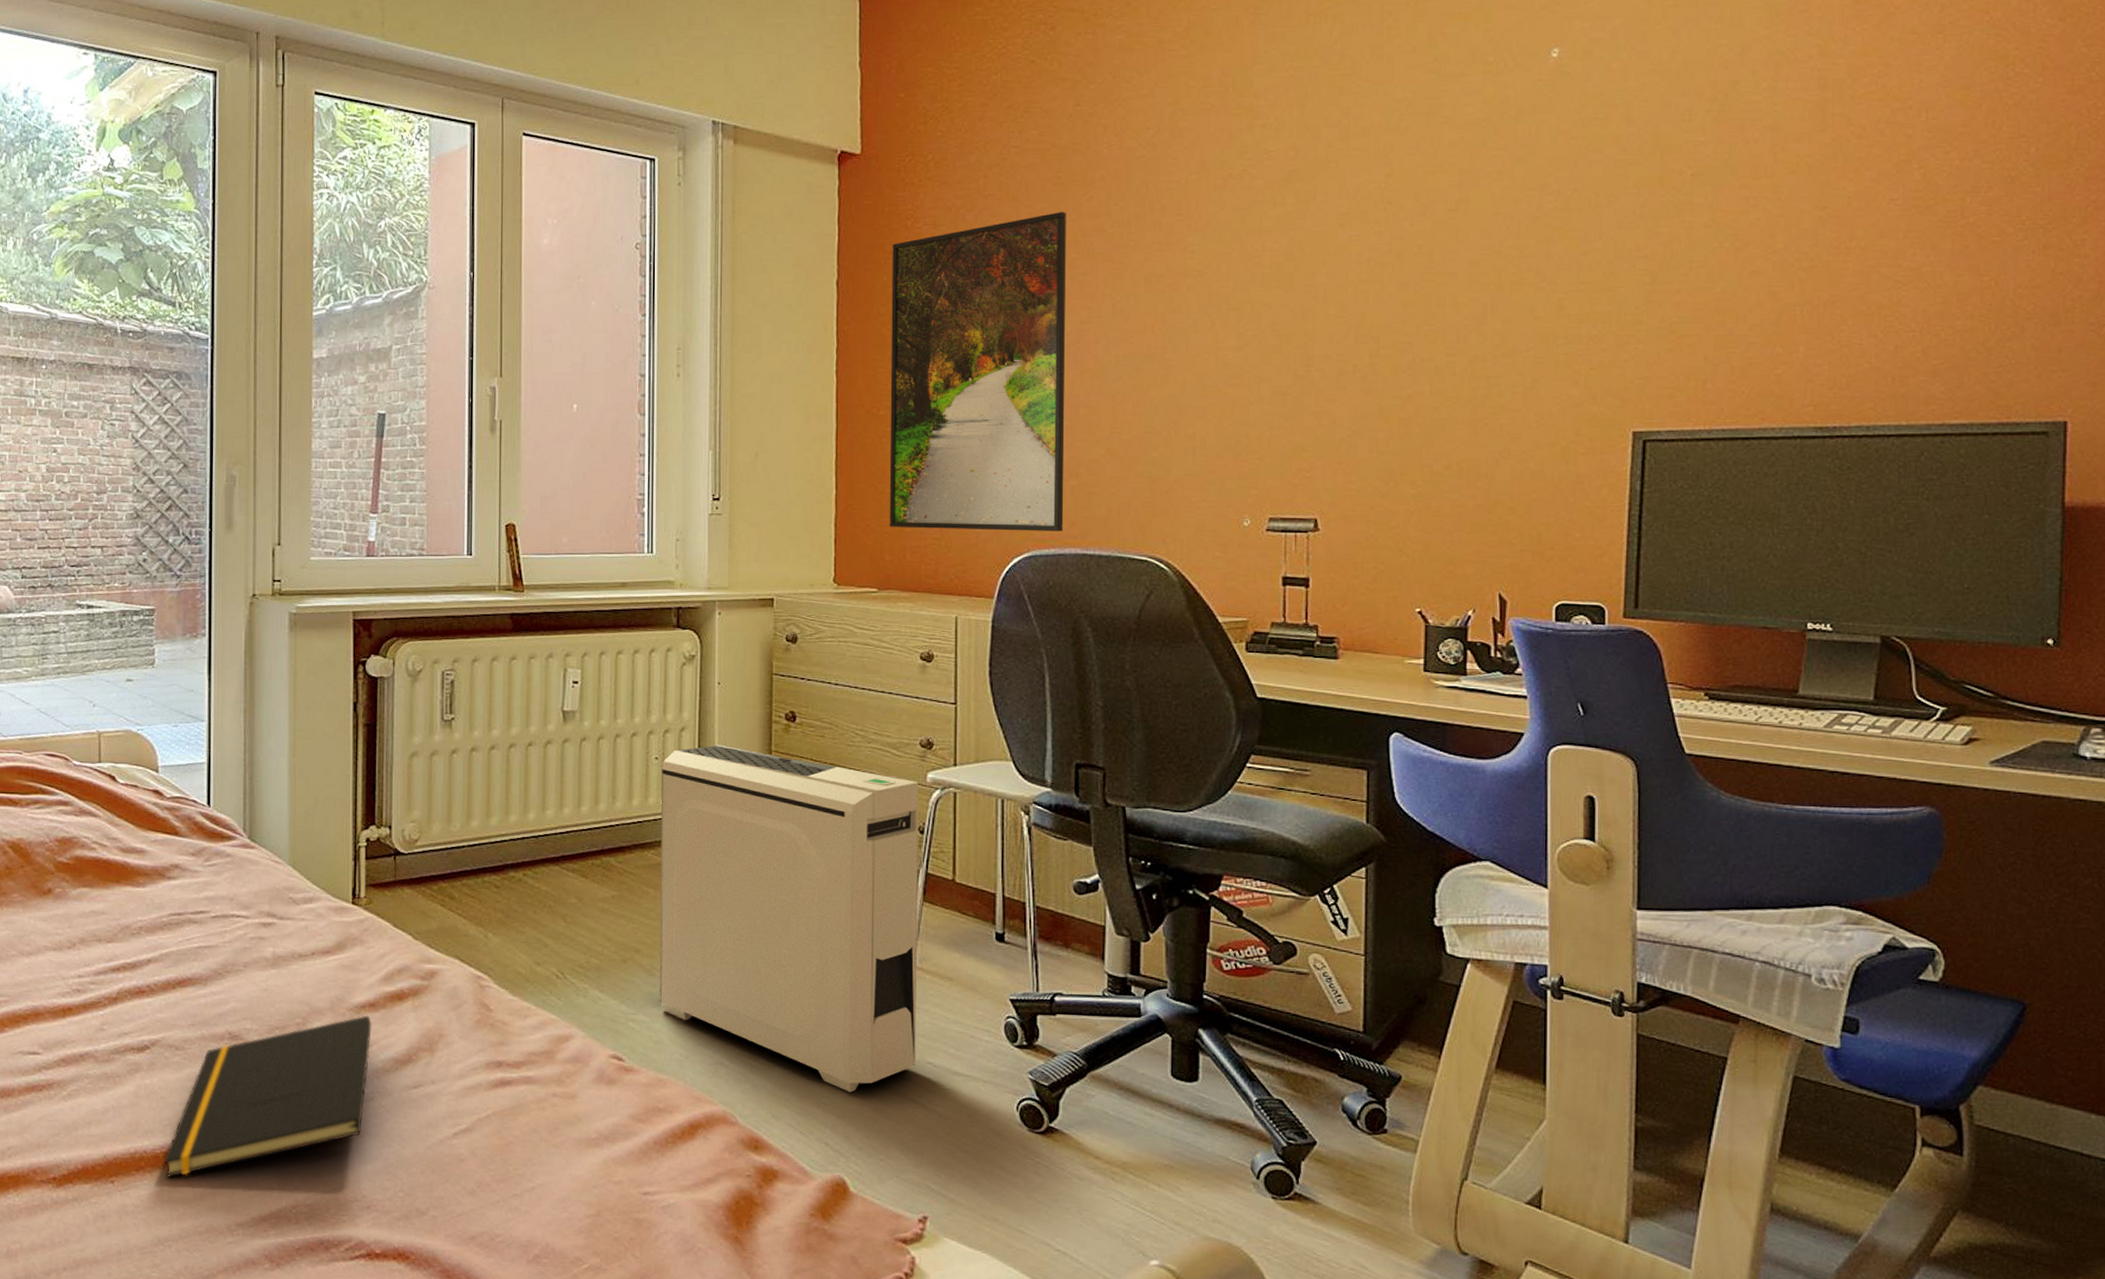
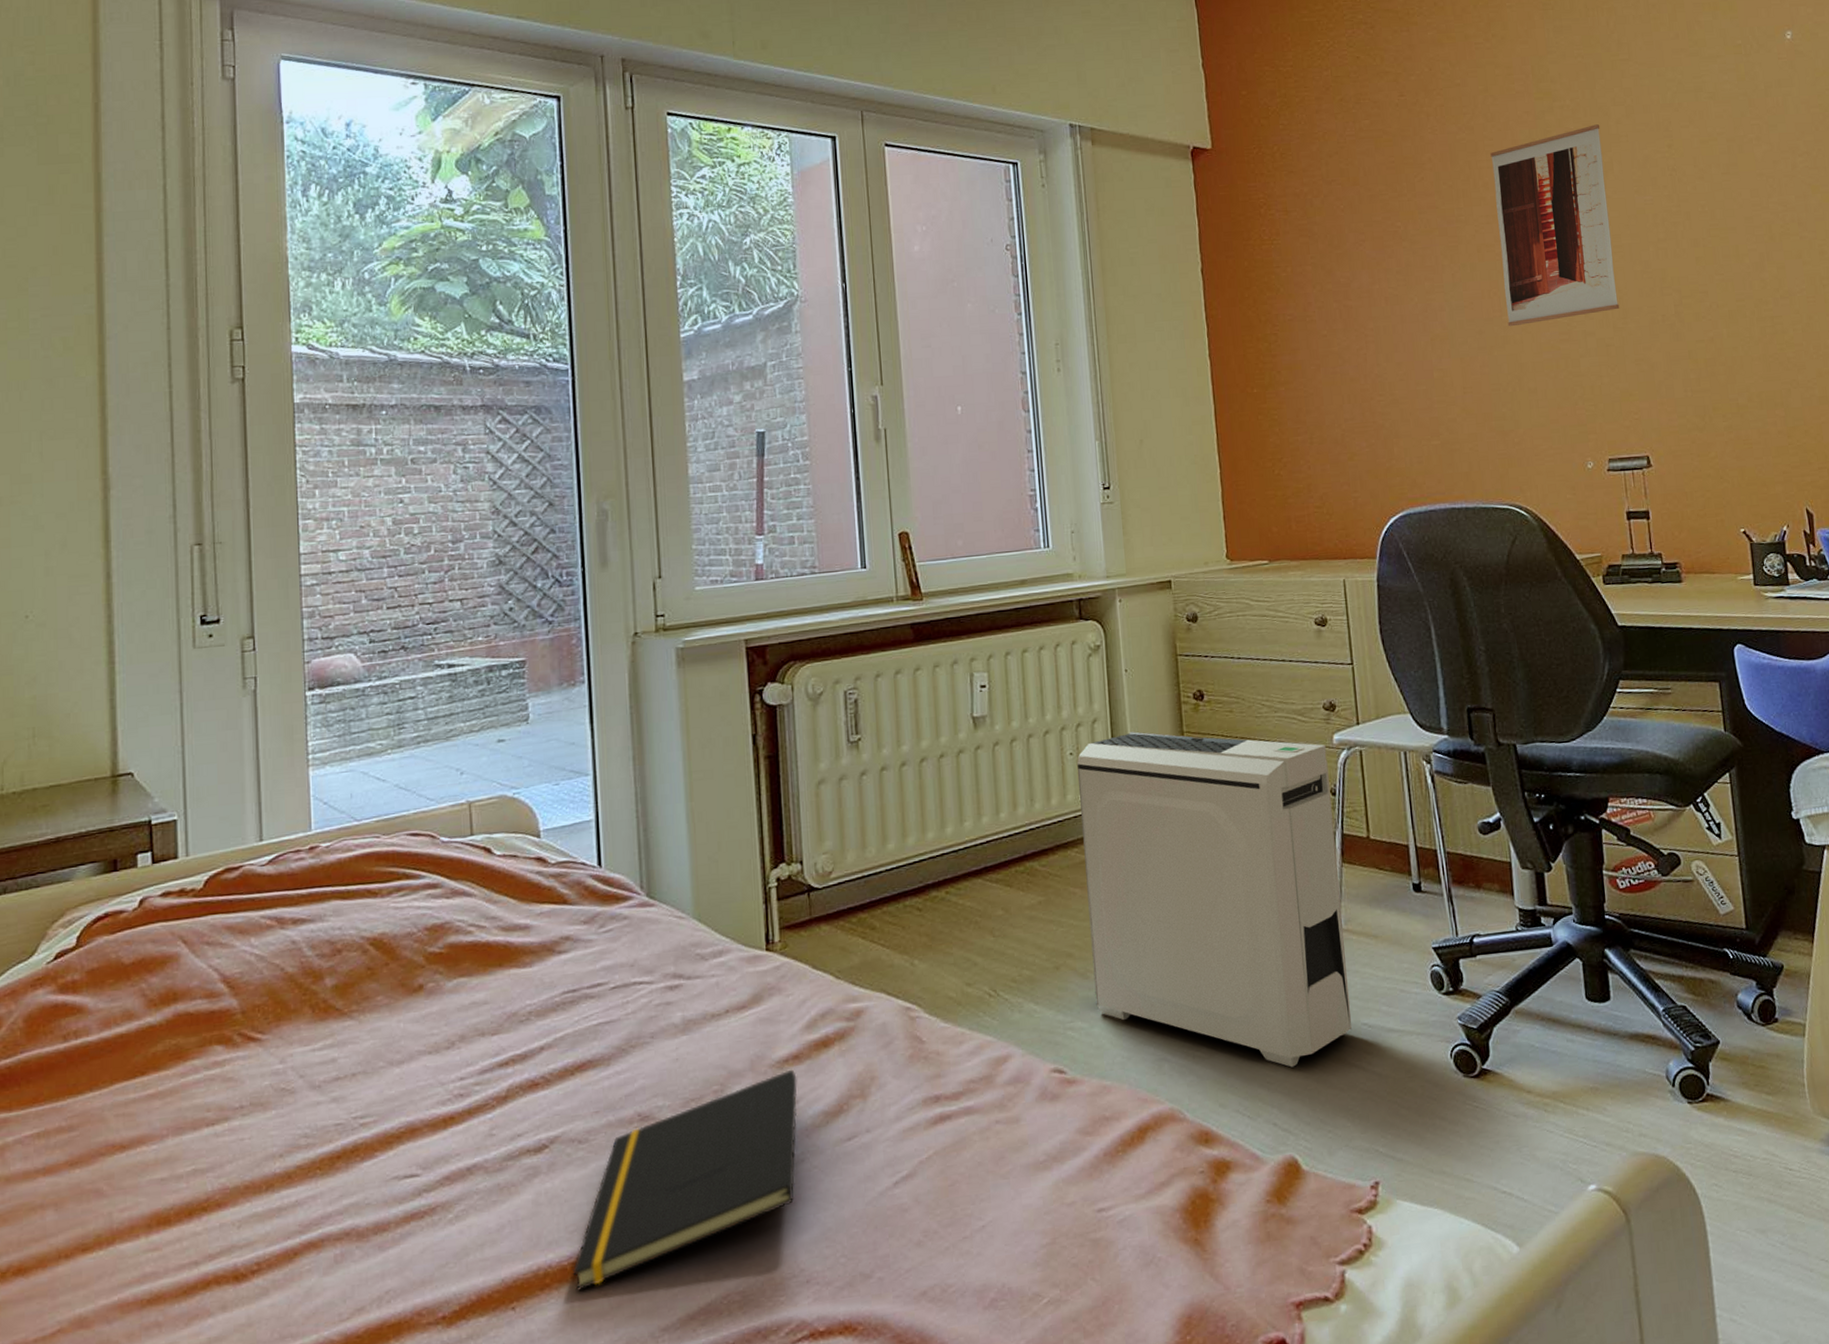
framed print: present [889,212,1066,532] -> none [1249,192,1432,500]
wall art: none [1170,147,1307,366] -> present [1490,124,1620,327]

